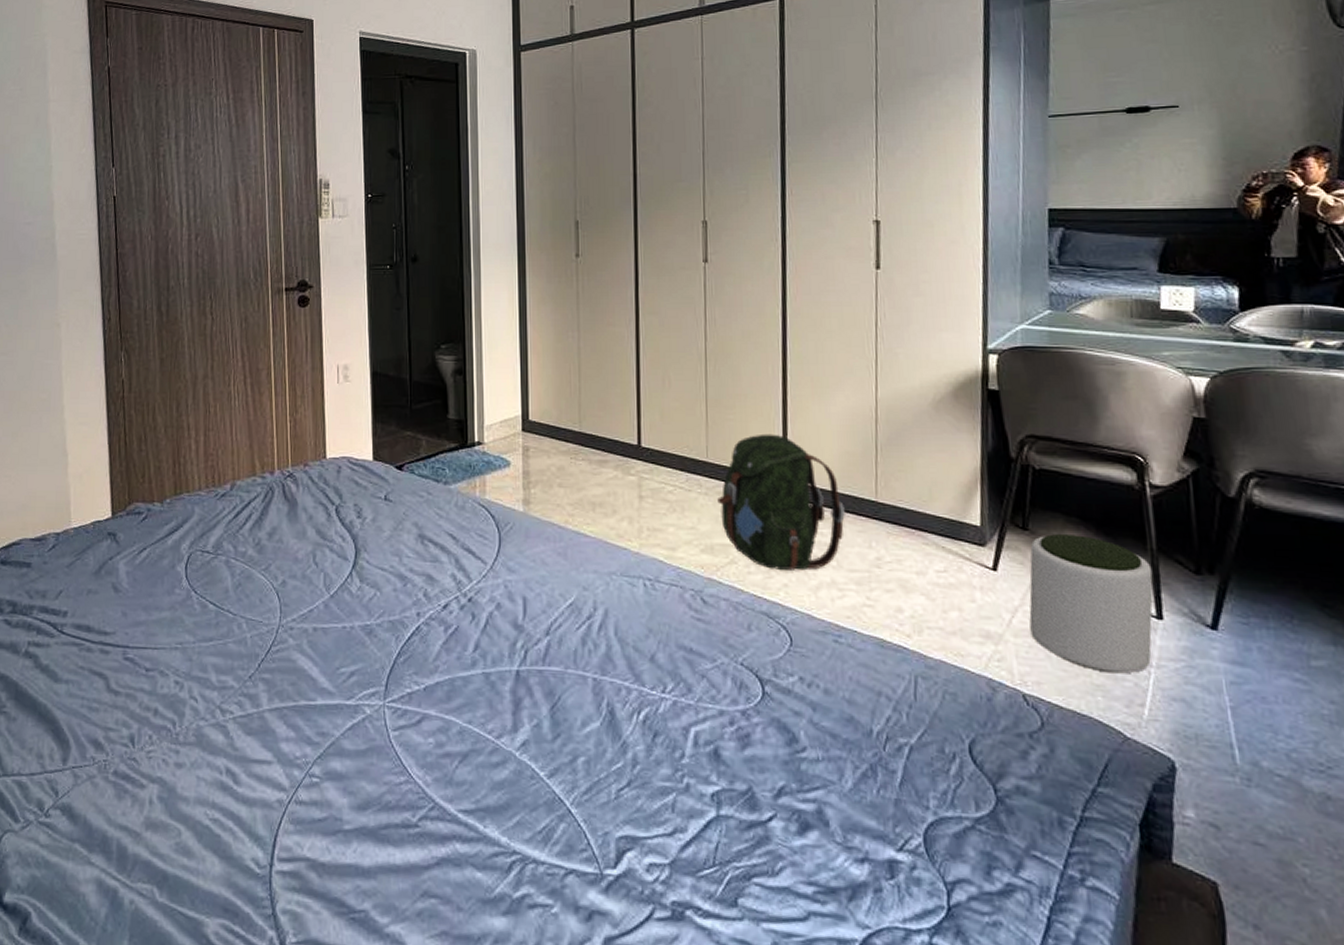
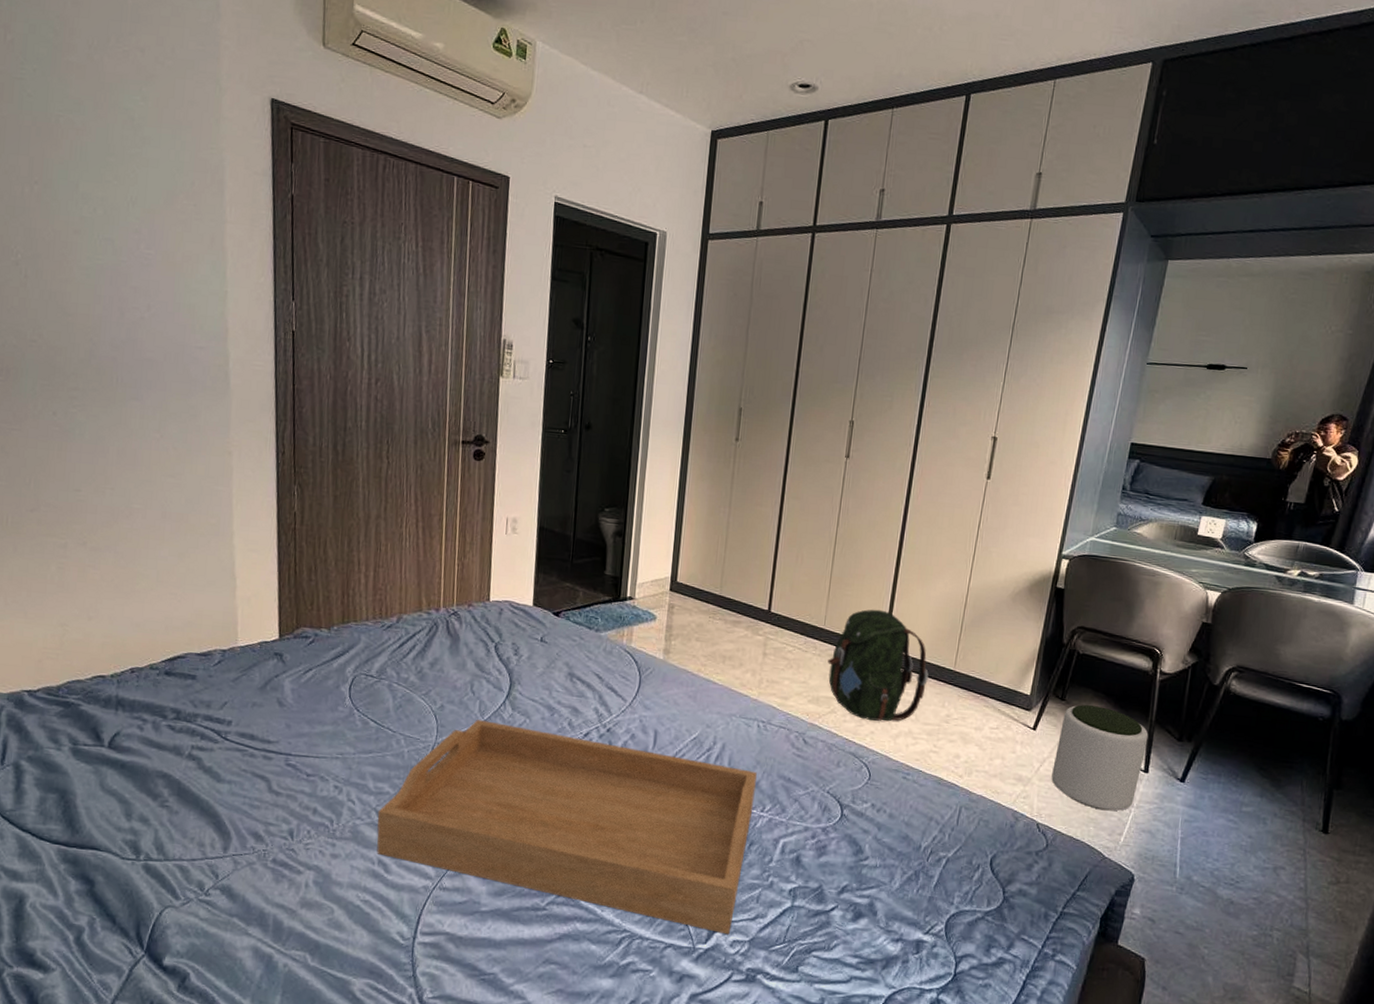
serving tray: none [222,596,652,856] -> present [377,720,757,935]

